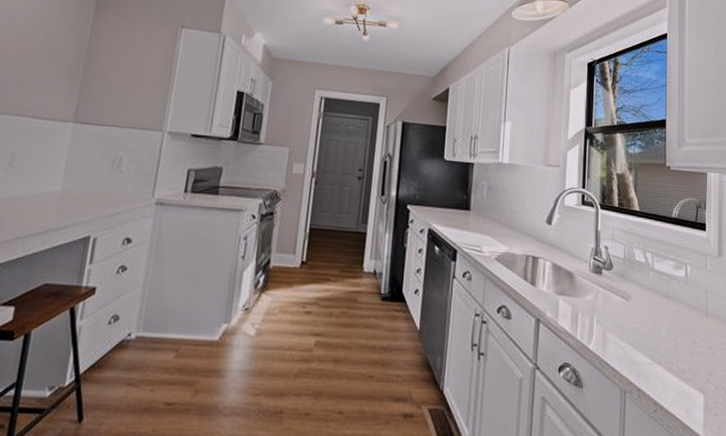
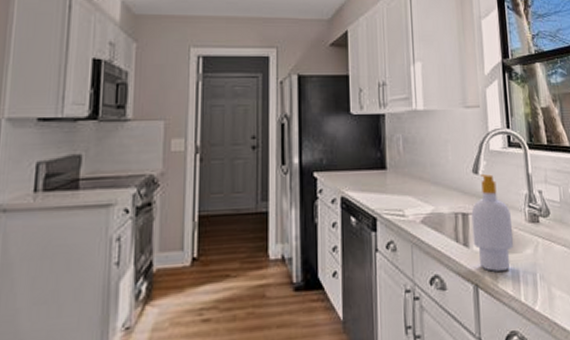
soap bottle: none [540,225,577,311] -> present [471,173,513,272]

